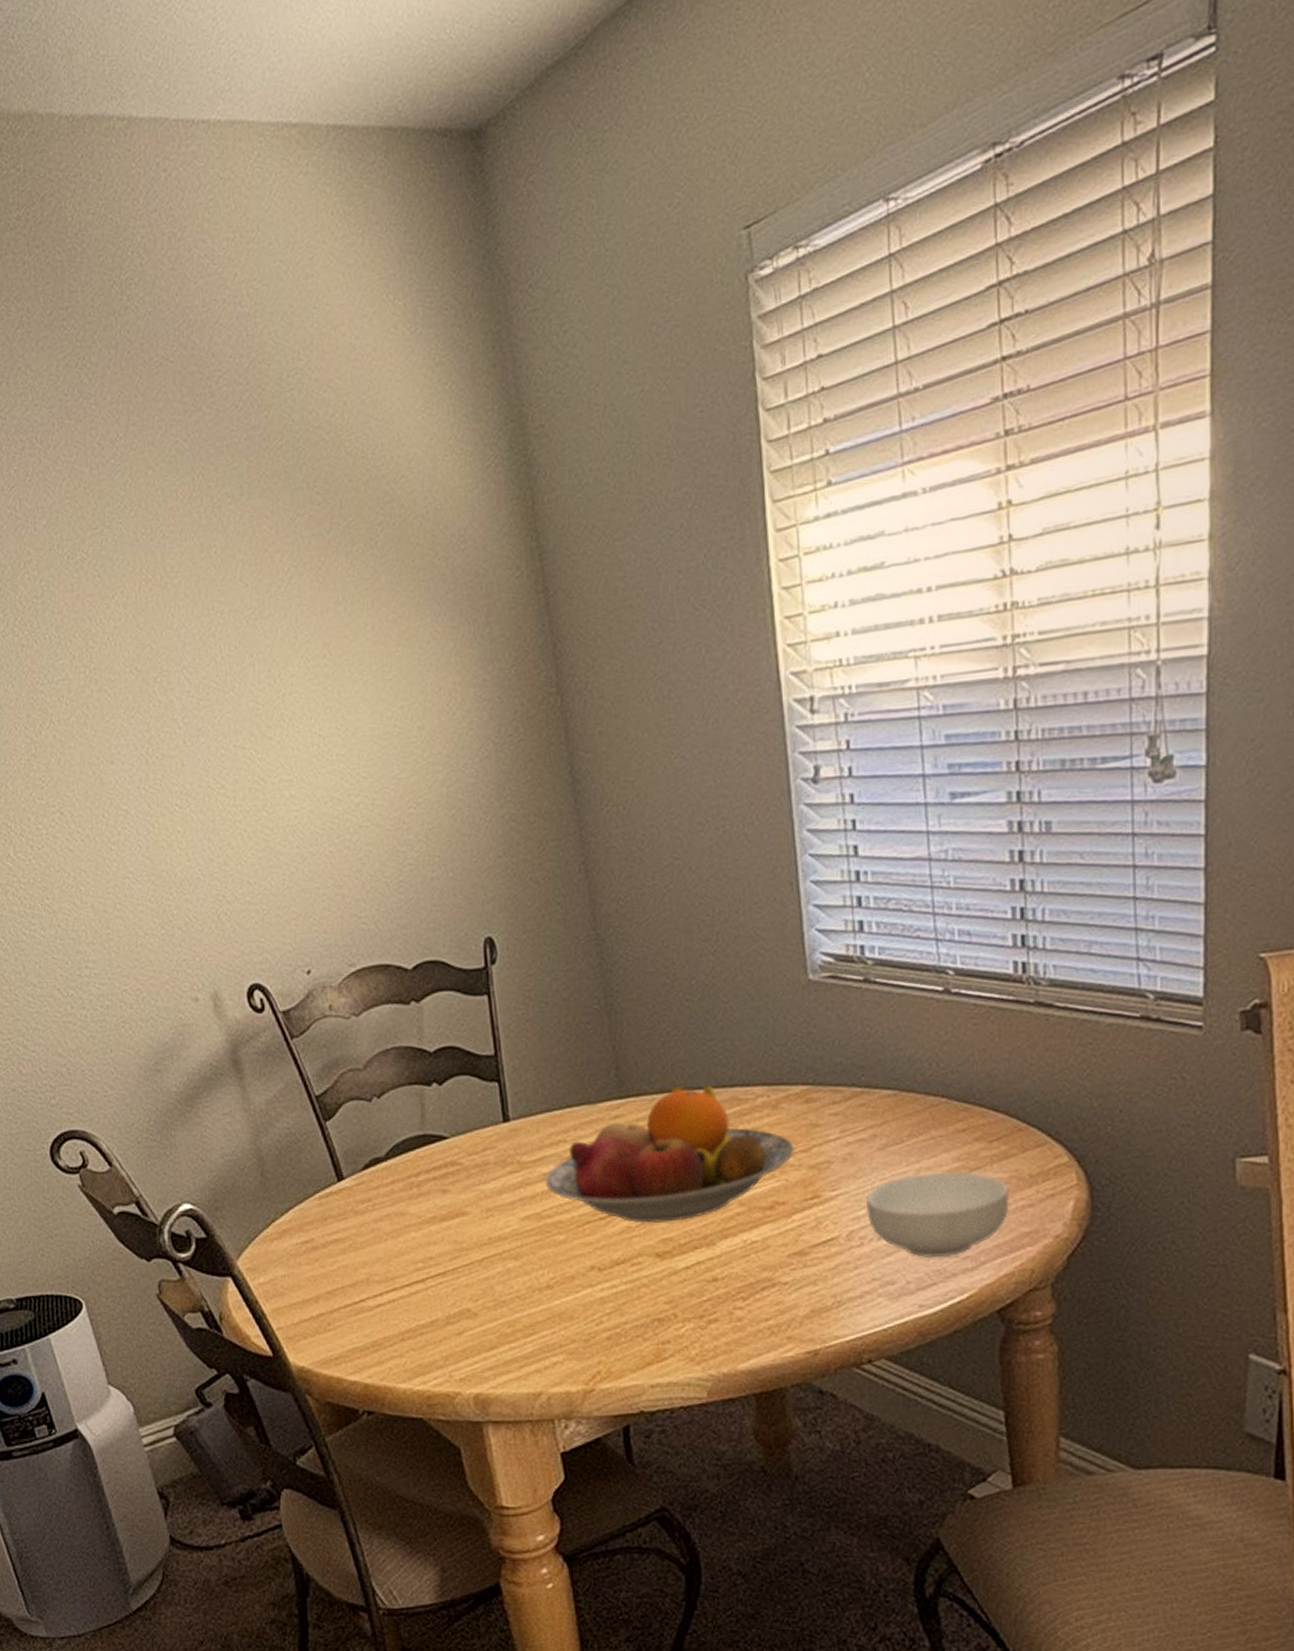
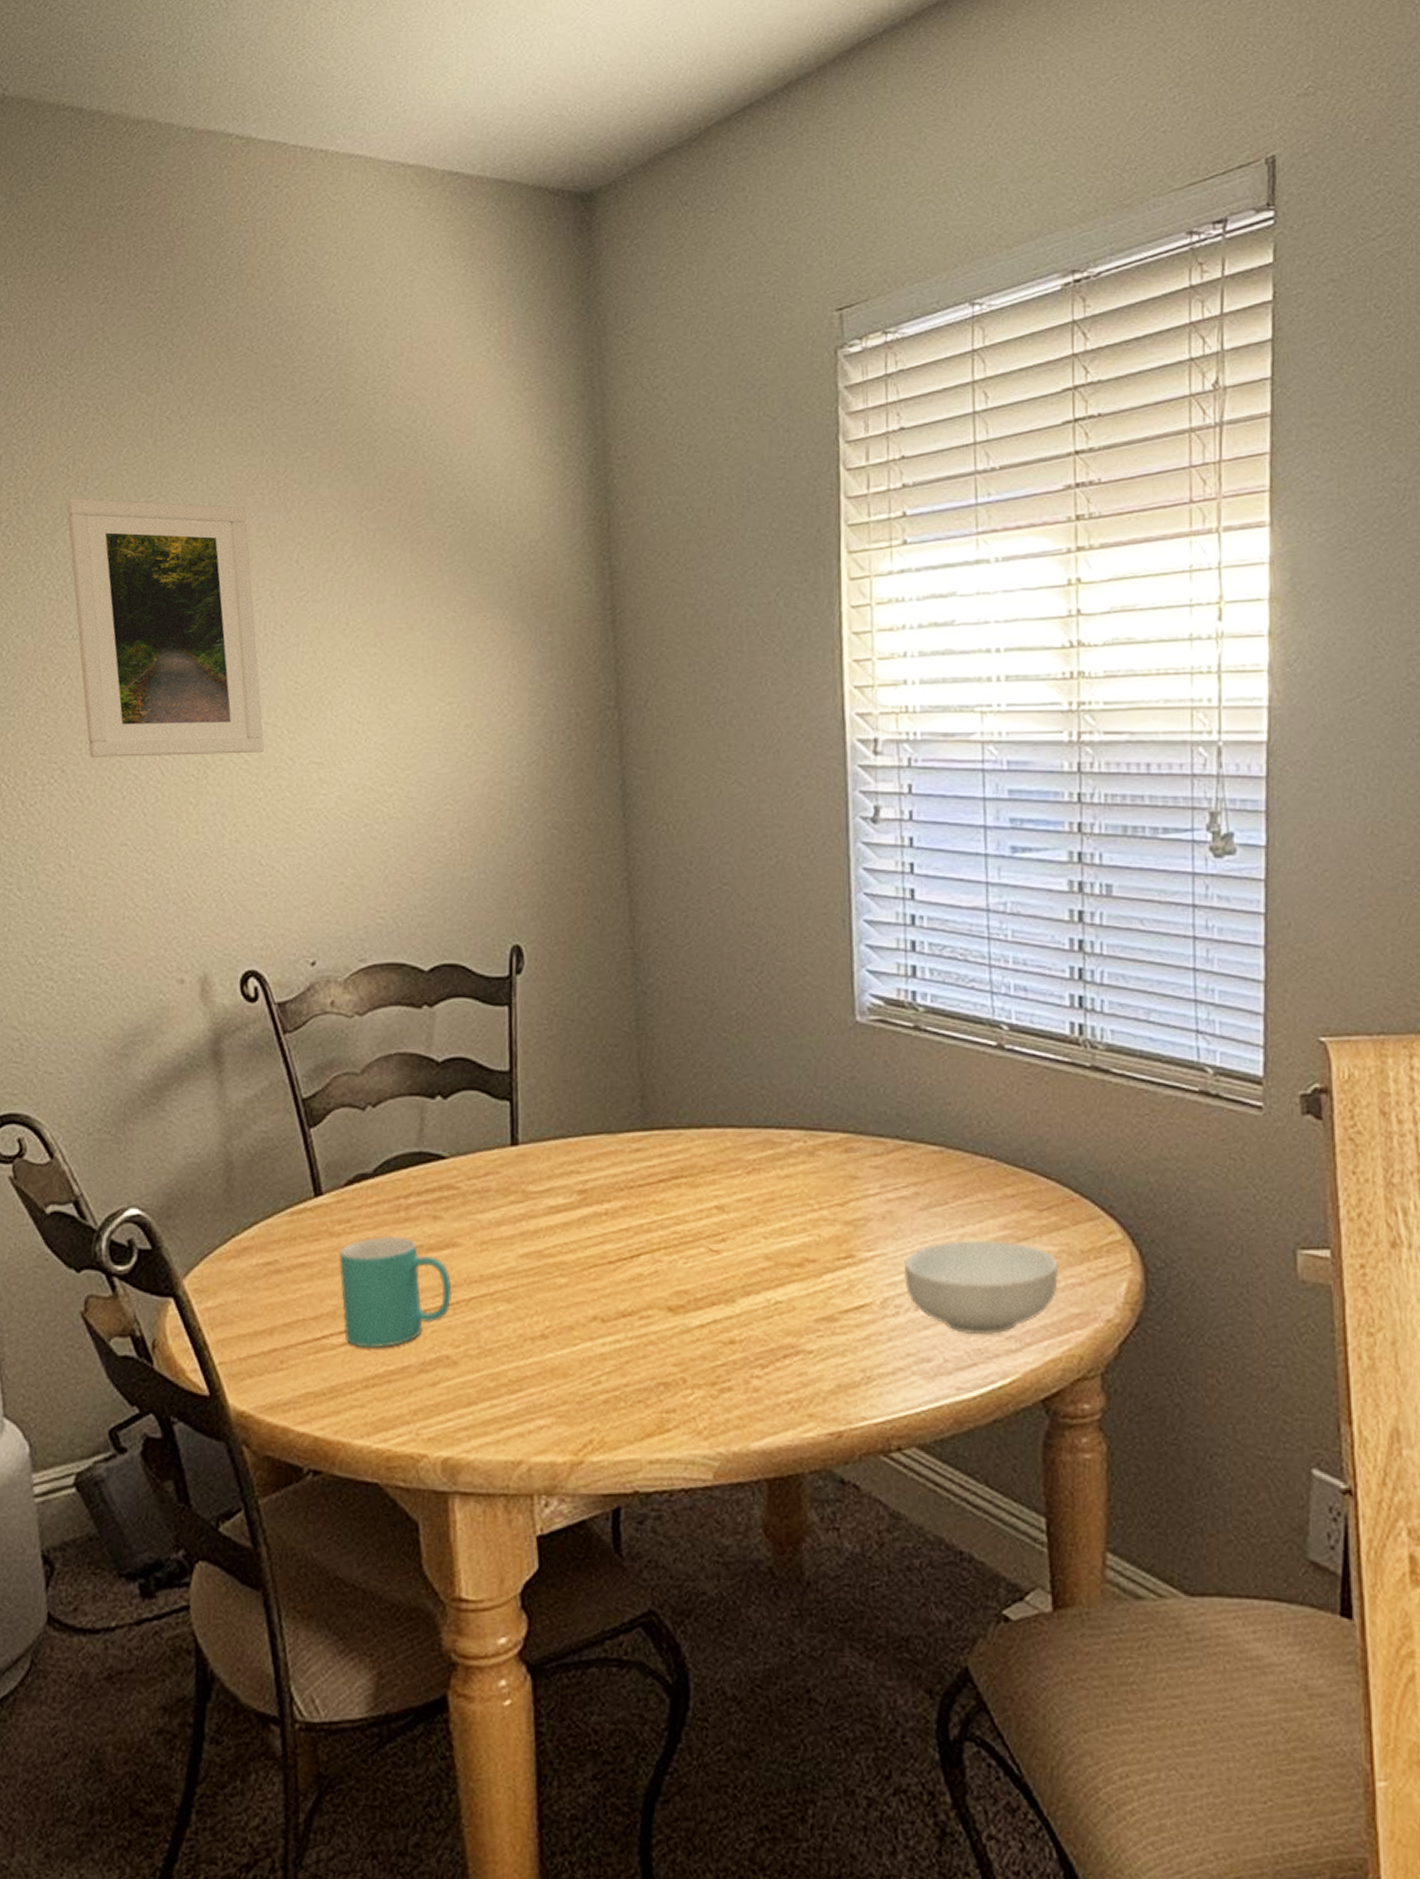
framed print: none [20,528,236,797] -> present [66,498,264,757]
mug: none [365,1209,467,1307] -> present [338,1235,452,1347]
fruit bowl: present [544,1083,796,1223] -> none [550,1119,831,1272]

